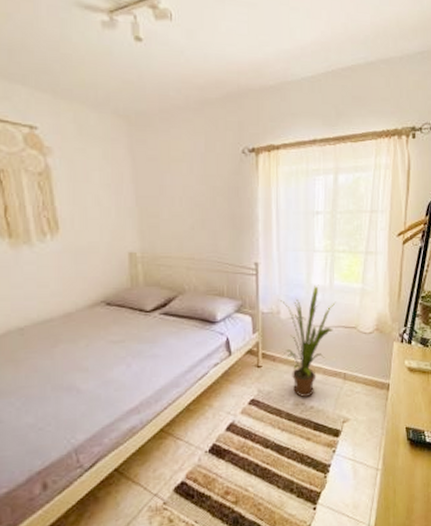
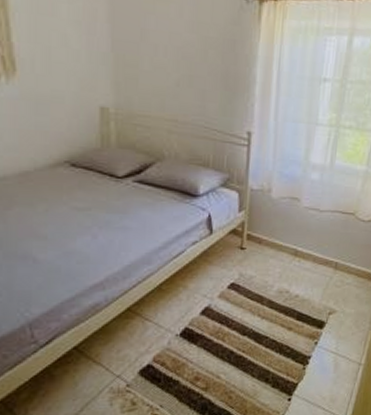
house plant: present [280,284,336,397] -> none [271,163,335,284]

